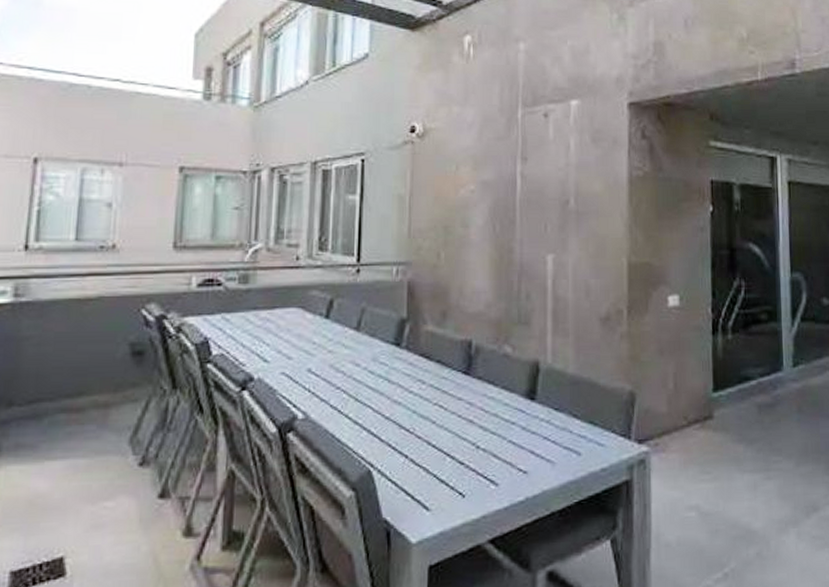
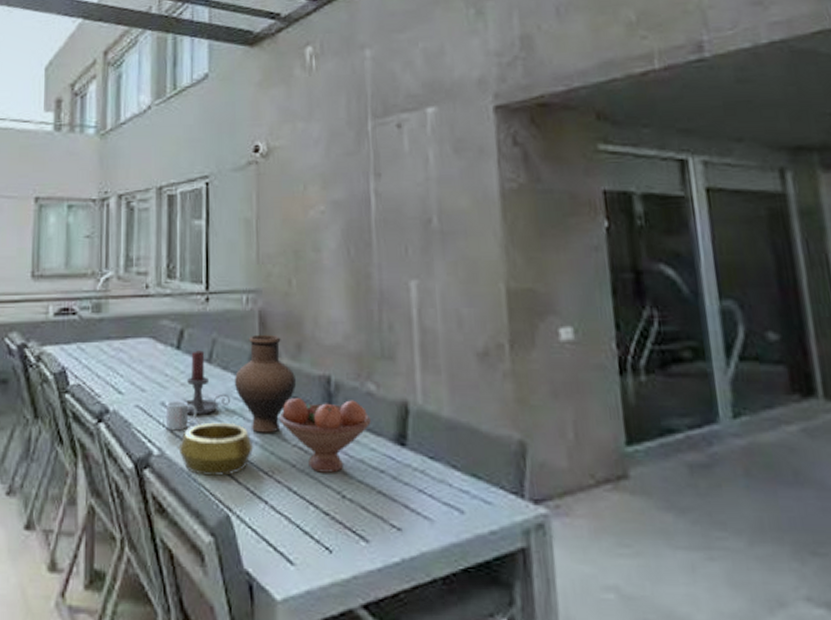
mug: none [311,367,344,395] -> present [165,401,198,431]
decorative bowl: none [323,385,397,436] -> present [178,422,254,476]
candle holder: none [330,319,376,379] -> present [183,350,230,414]
vase: none [381,303,440,394] -> present [234,334,297,433]
fruit bowl: none [422,361,506,427] -> present [279,398,371,473]

